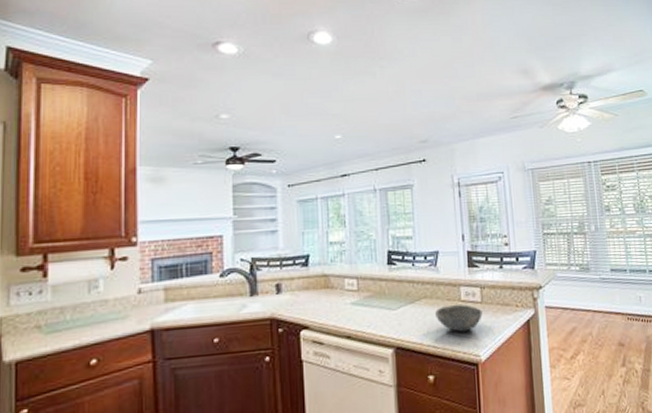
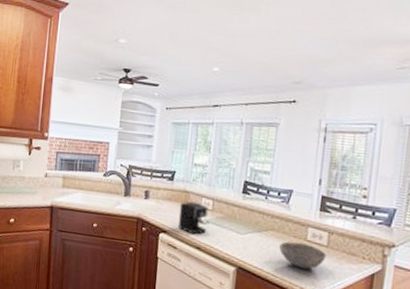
coffee maker: none [320,285,357,323] -> present [178,201,210,235]

